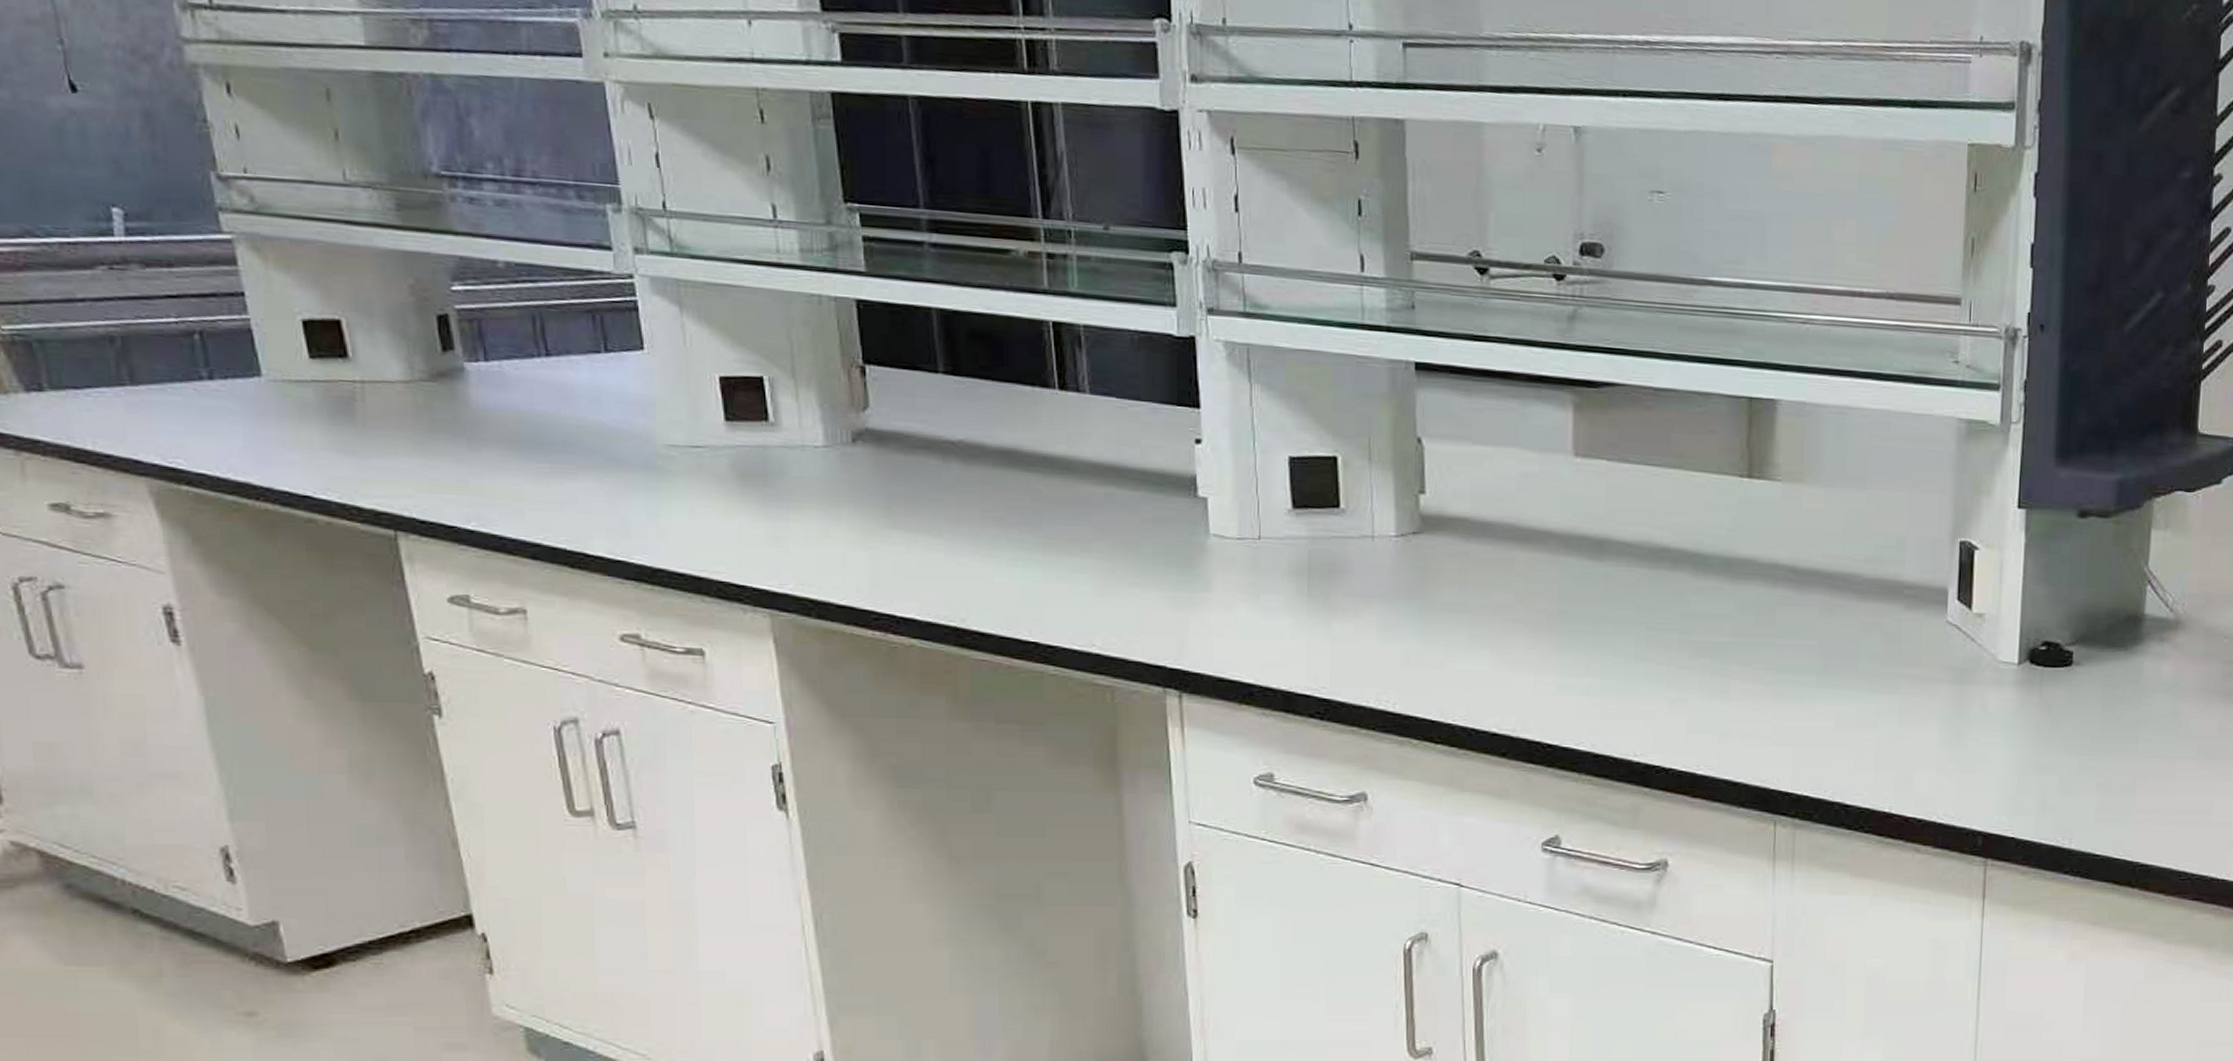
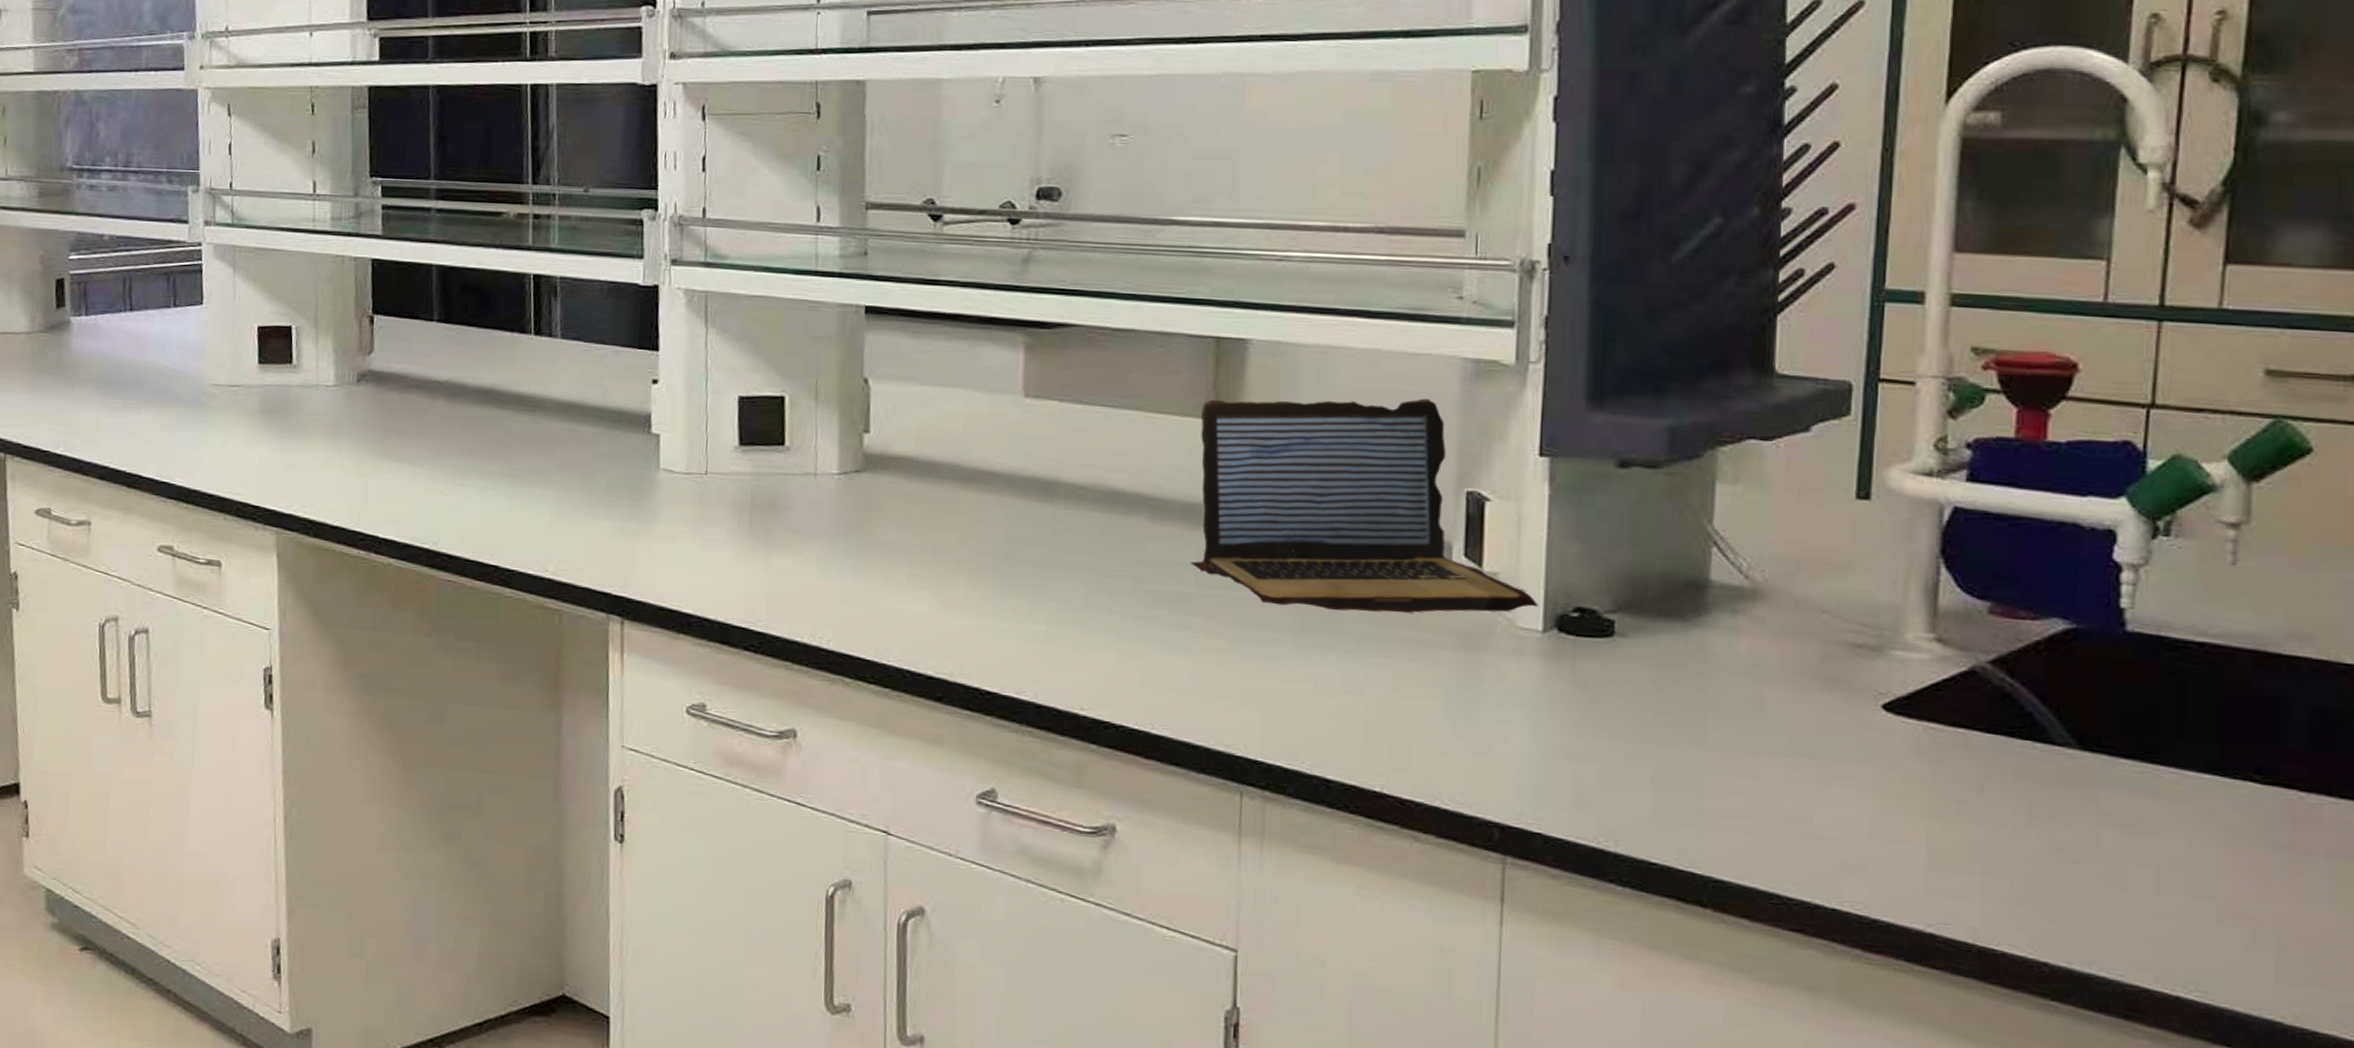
laptop: none [1728,456,2015,654] -> present [1189,398,1538,613]

